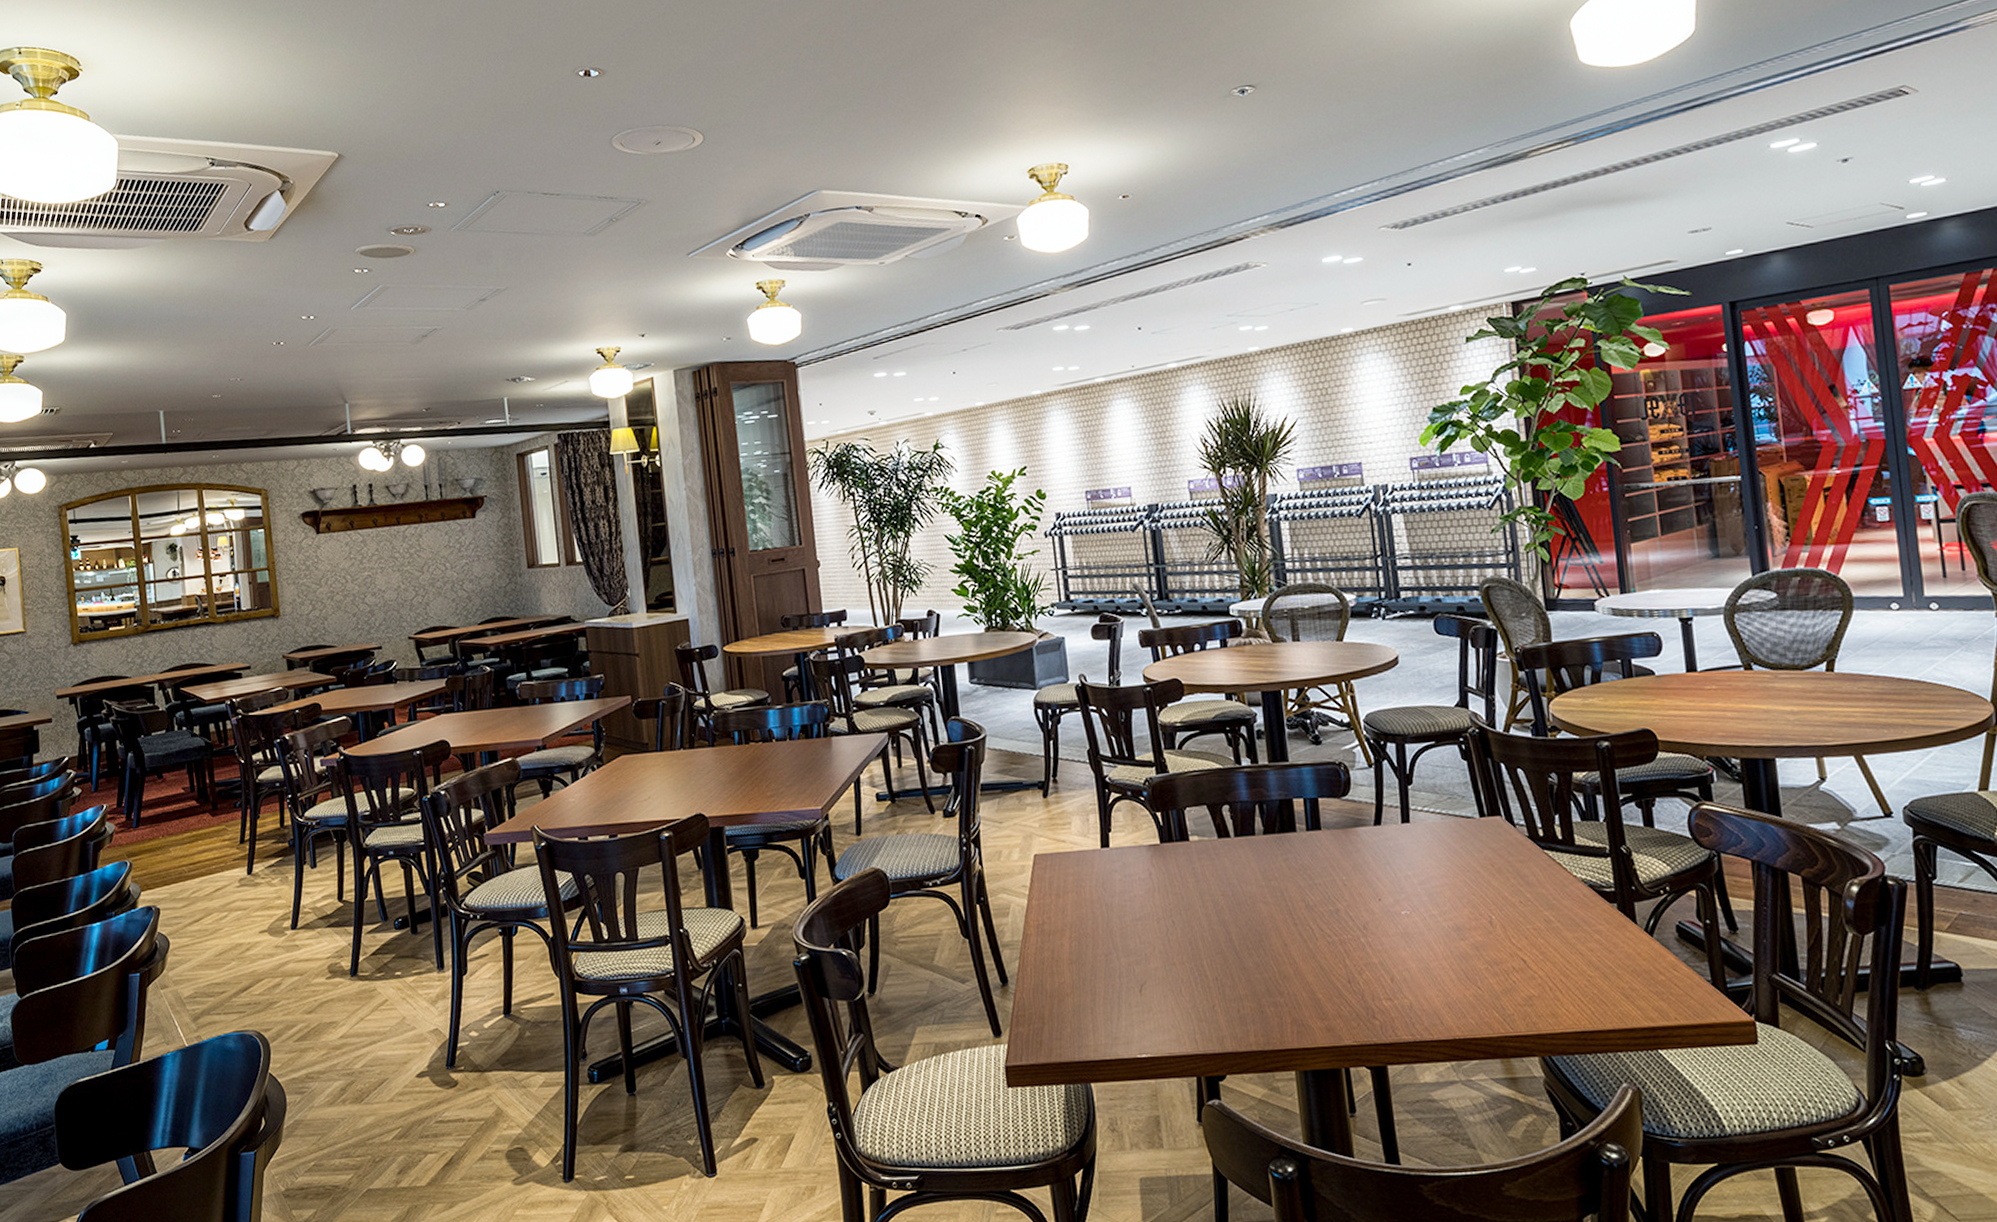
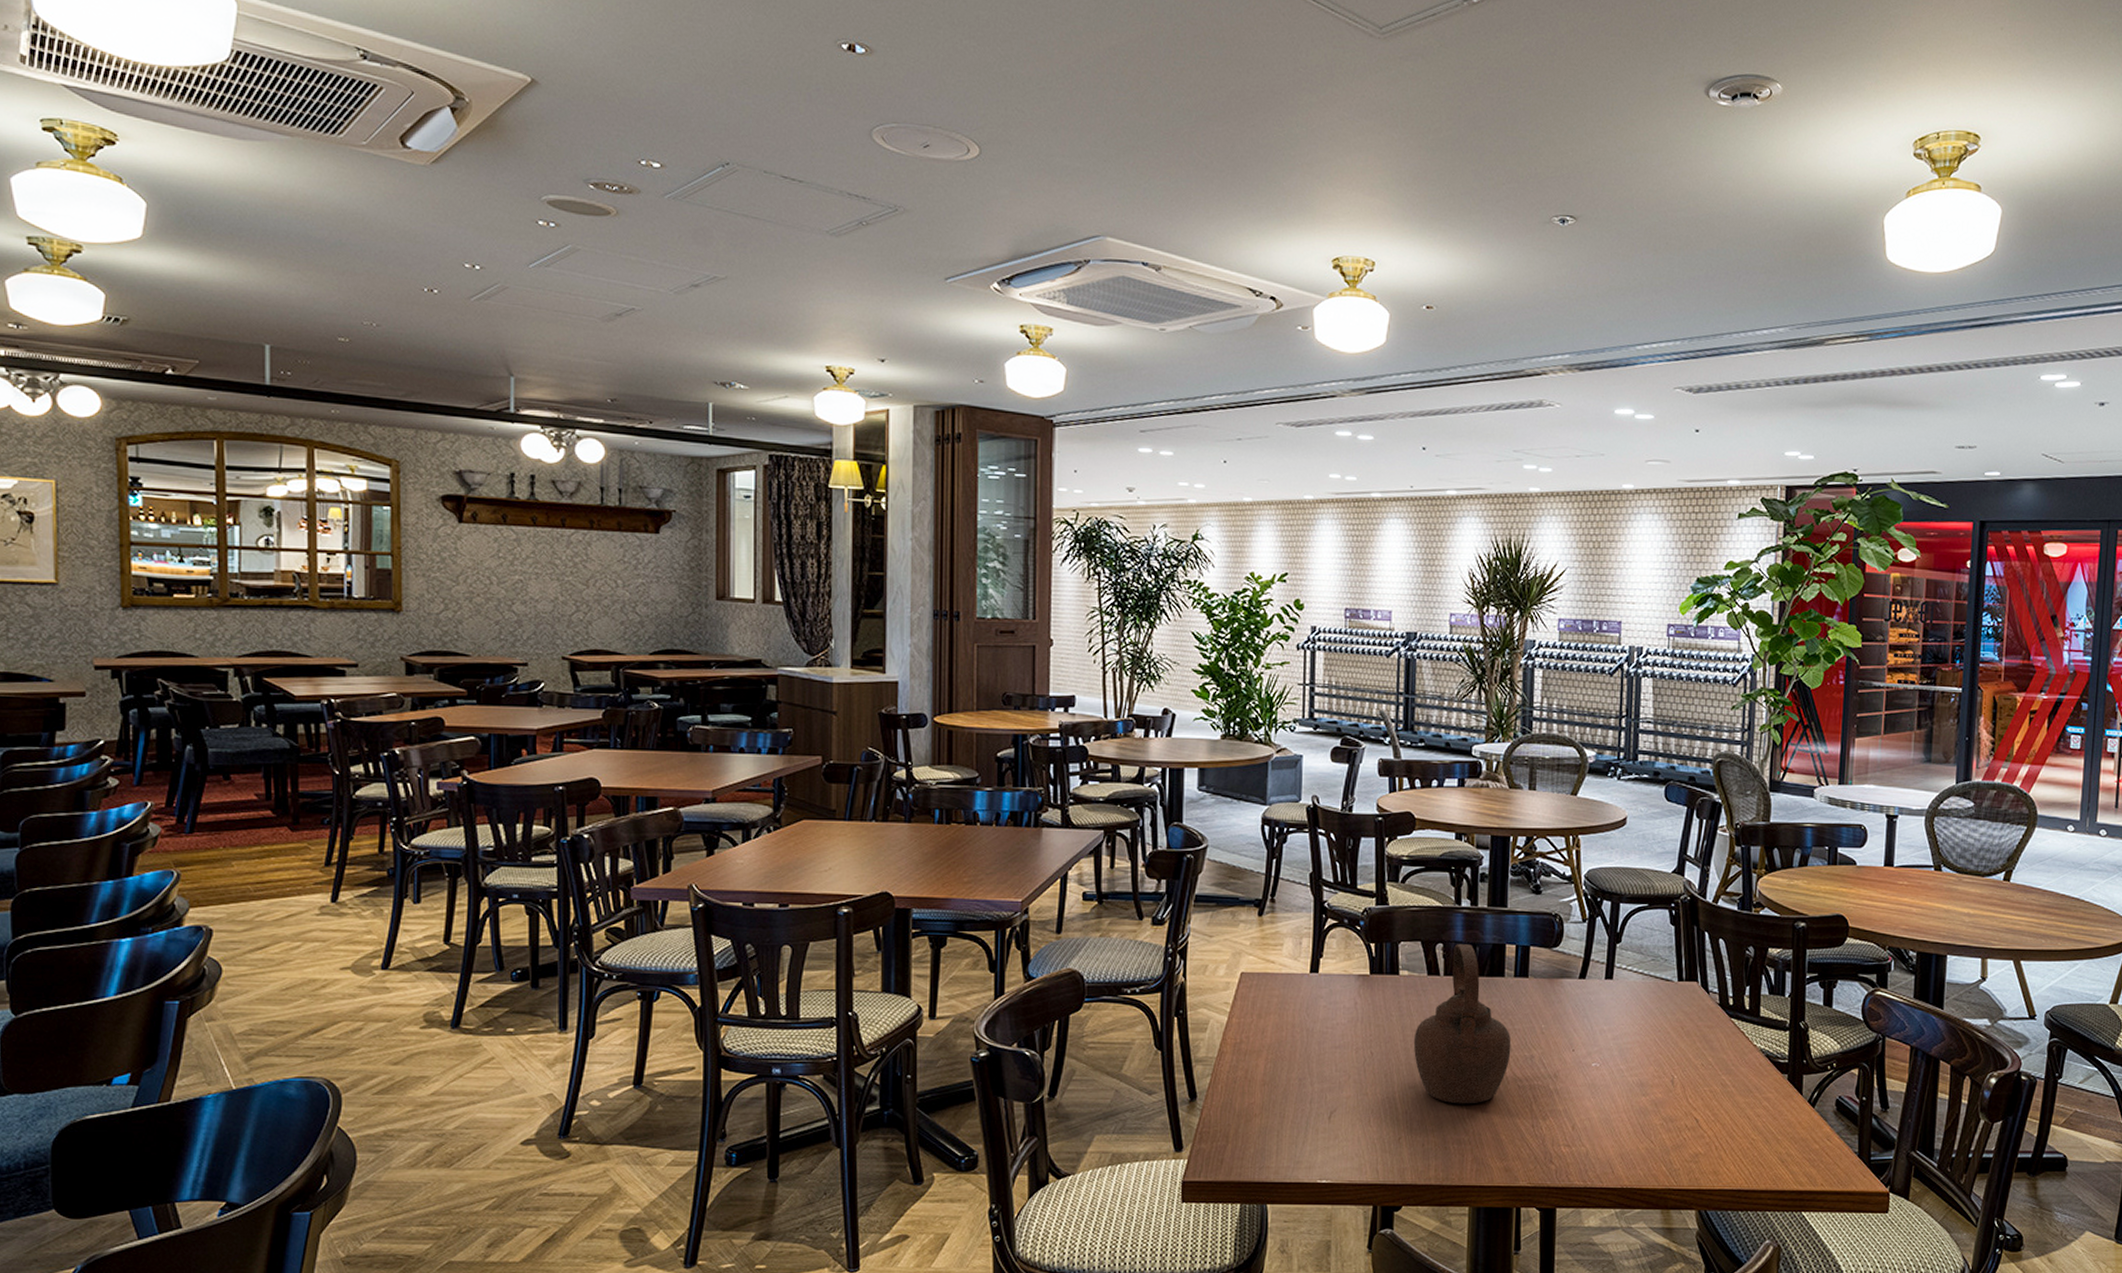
teapot: none [1213,803,1315,966] -> present [1414,944,1512,1104]

